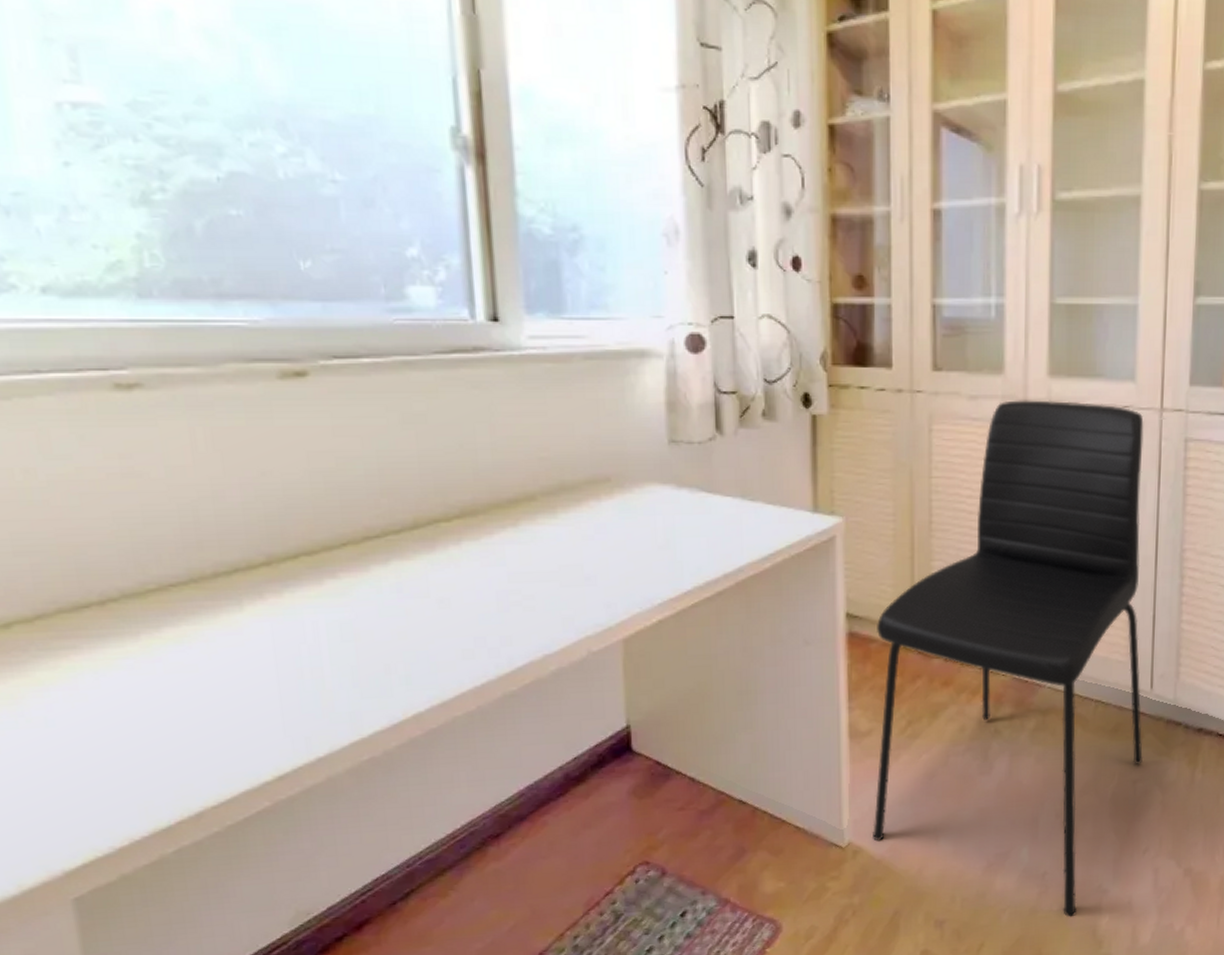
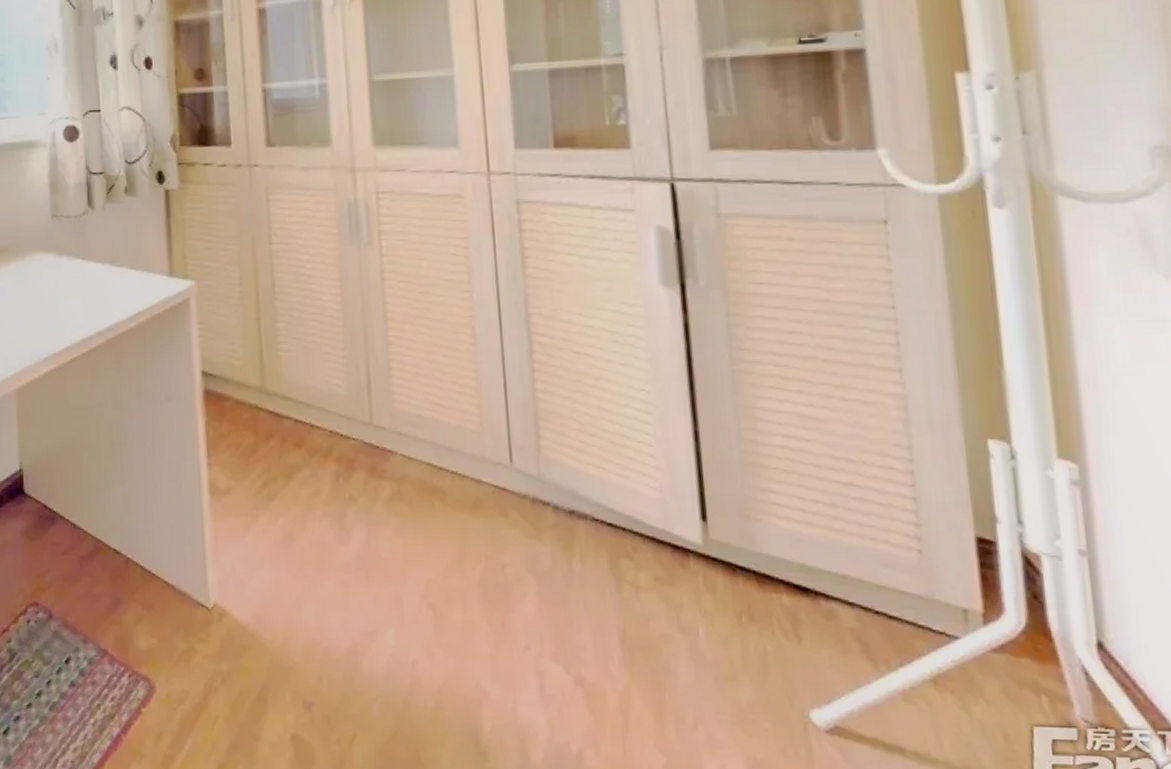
chair: present [873,400,1144,917] -> none [230,168,510,718]

